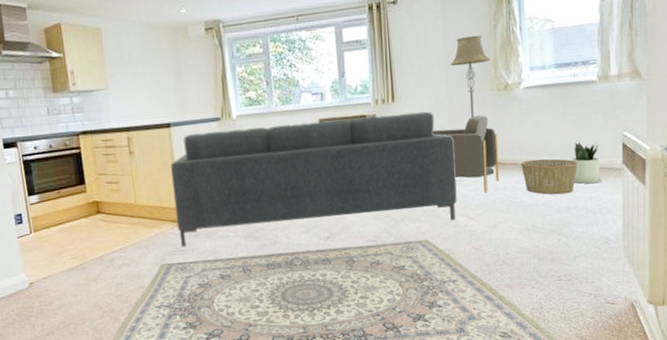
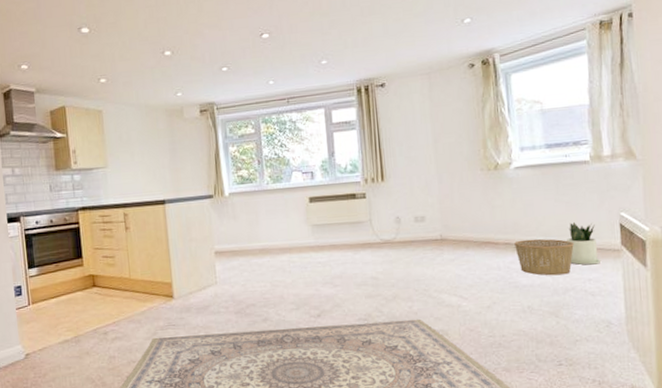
sofa: present [170,111,457,247] -> none [164,190,450,322]
armchair: present [433,115,499,193] -> none [423,194,492,273]
floor lamp: present [451,35,495,176] -> none [439,116,488,255]

